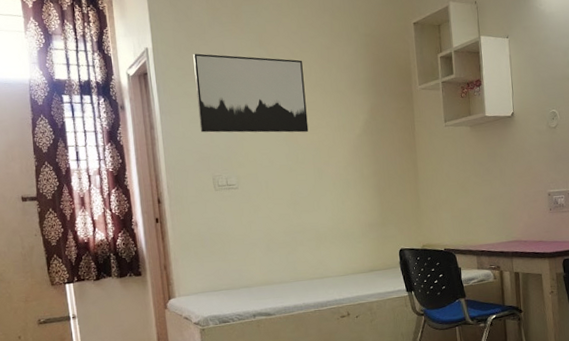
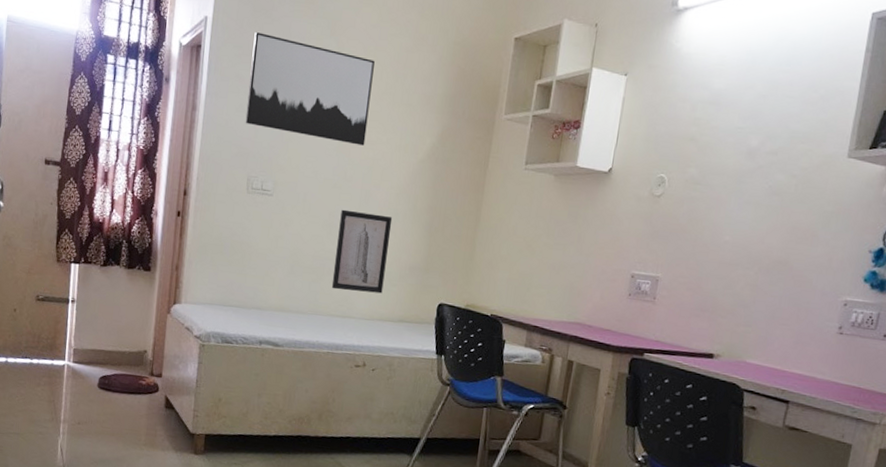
wall art: none [300,186,351,257] -> present [331,209,393,294]

